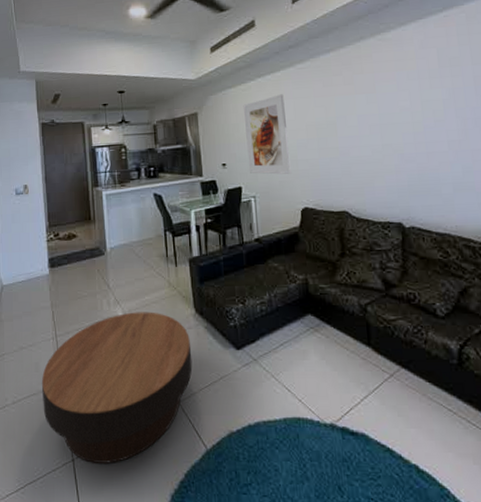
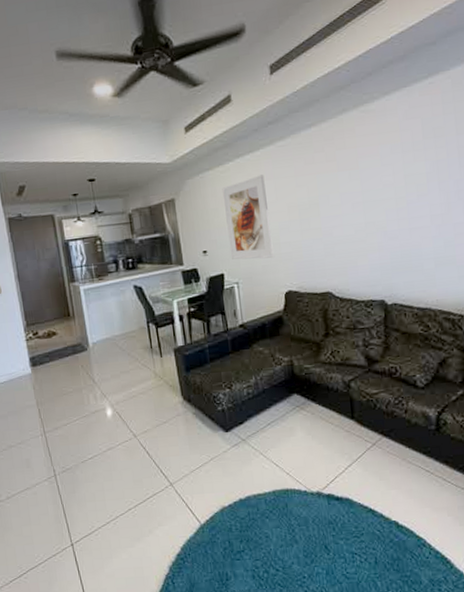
coffee table: present [41,312,193,463] -> none [34,402,183,546]

